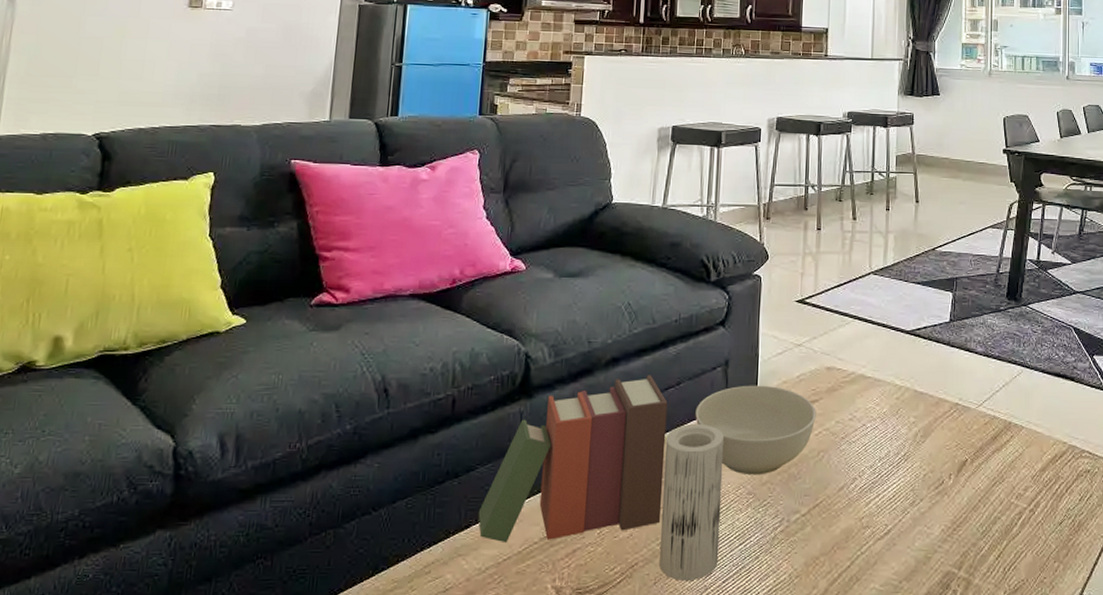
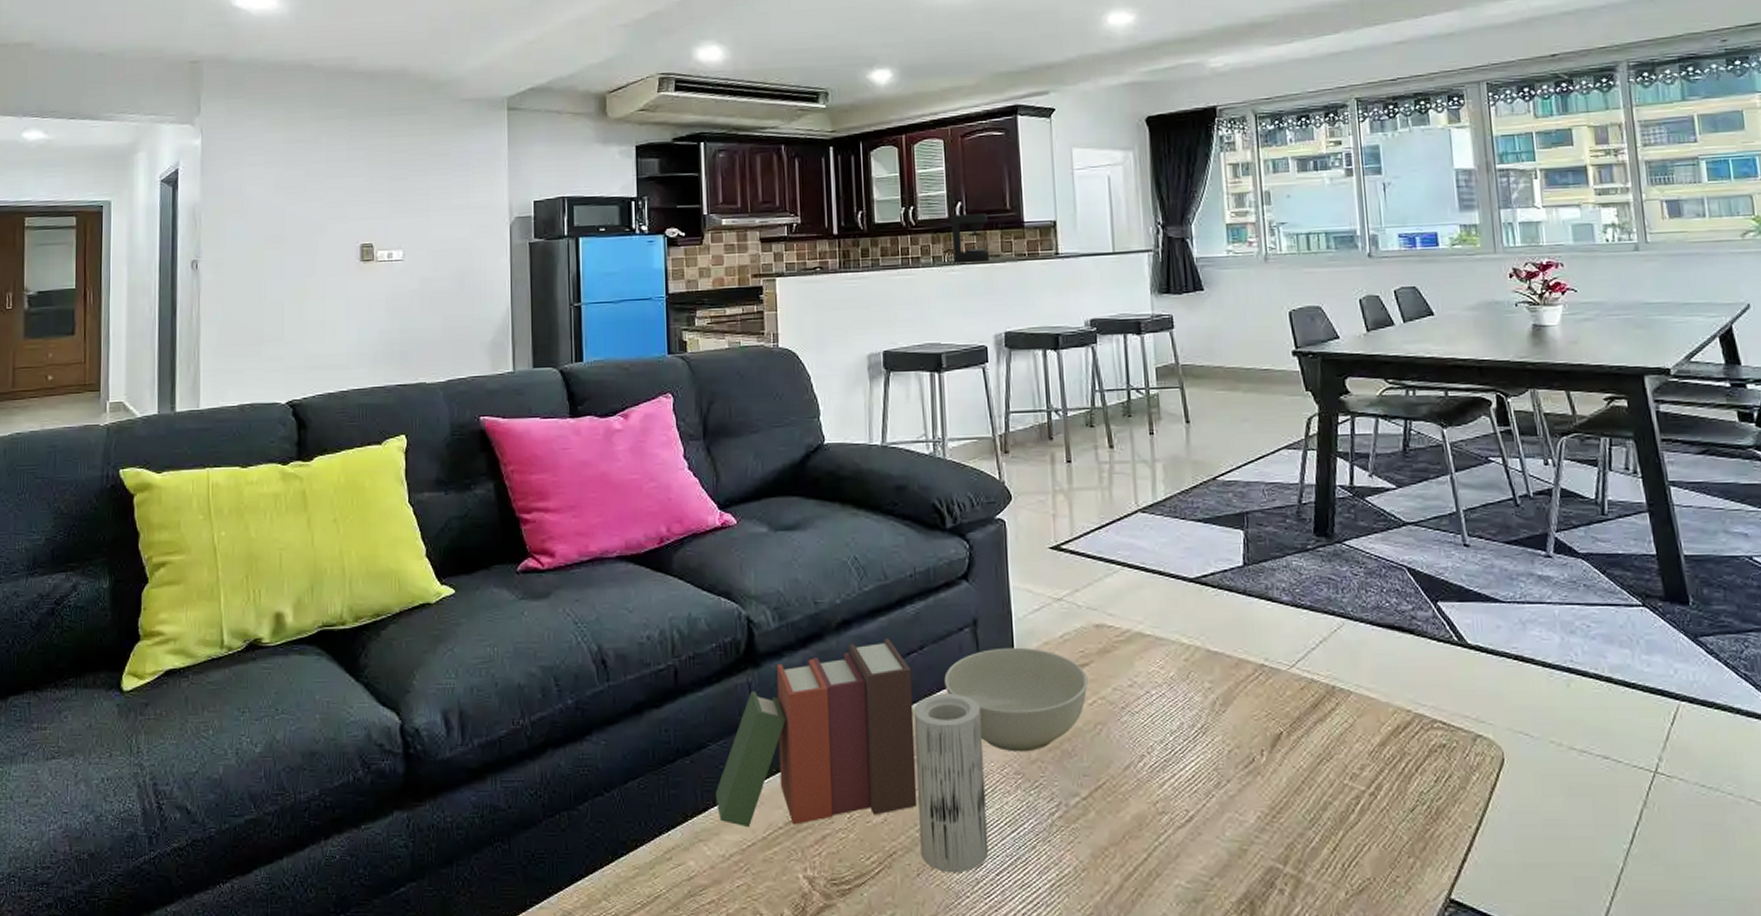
coffee maker: none [741,16,772,57] -> present [950,213,990,263]

